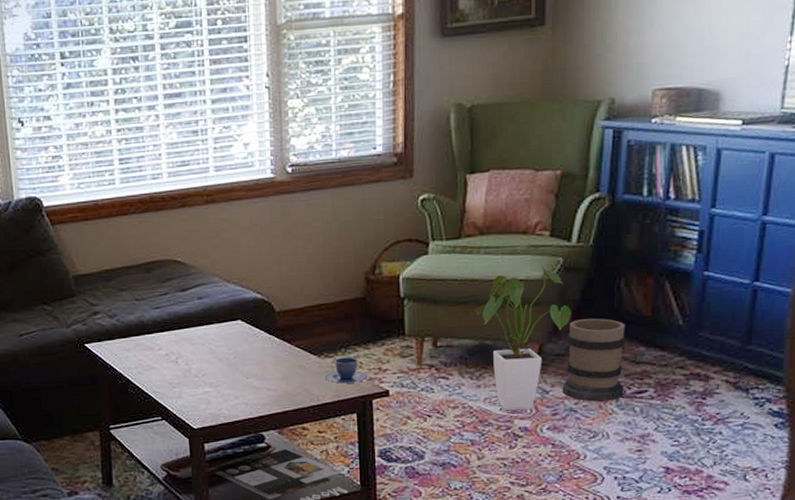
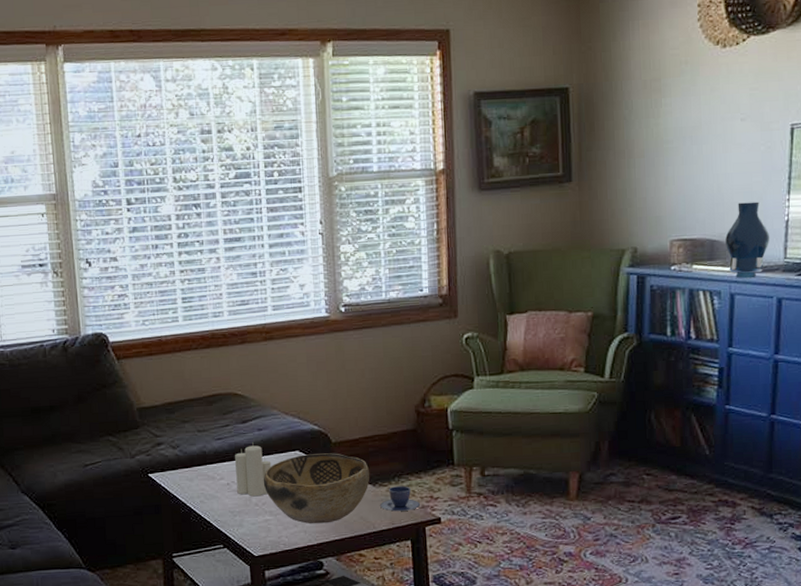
candle: none [174,311,212,368] -> present [235,442,272,497]
decorative bowl: none [203,322,316,396] -> present [263,453,370,524]
house plant: present [475,265,571,411] -> none [518,399,608,537]
wooden barrel: present [562,318,626,402] -> none [602,449,660,528]
vase: none [715,44,767,132] -> present [725,201,770,279]

